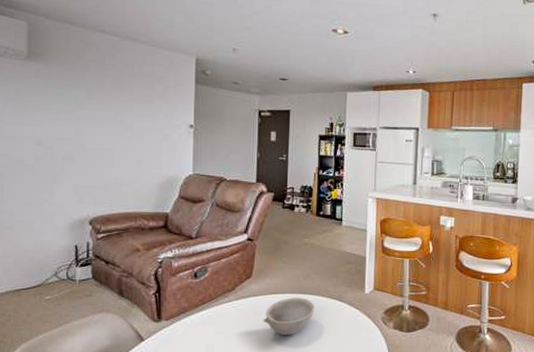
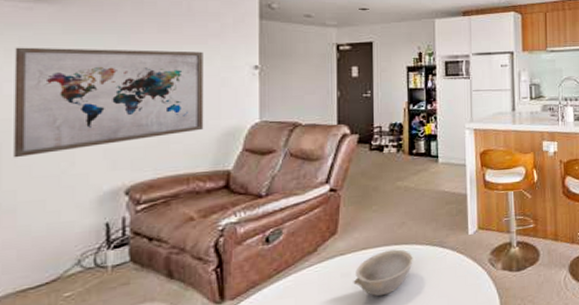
wall art: none [11,97,150,186] -> present [14,47,204,158]

